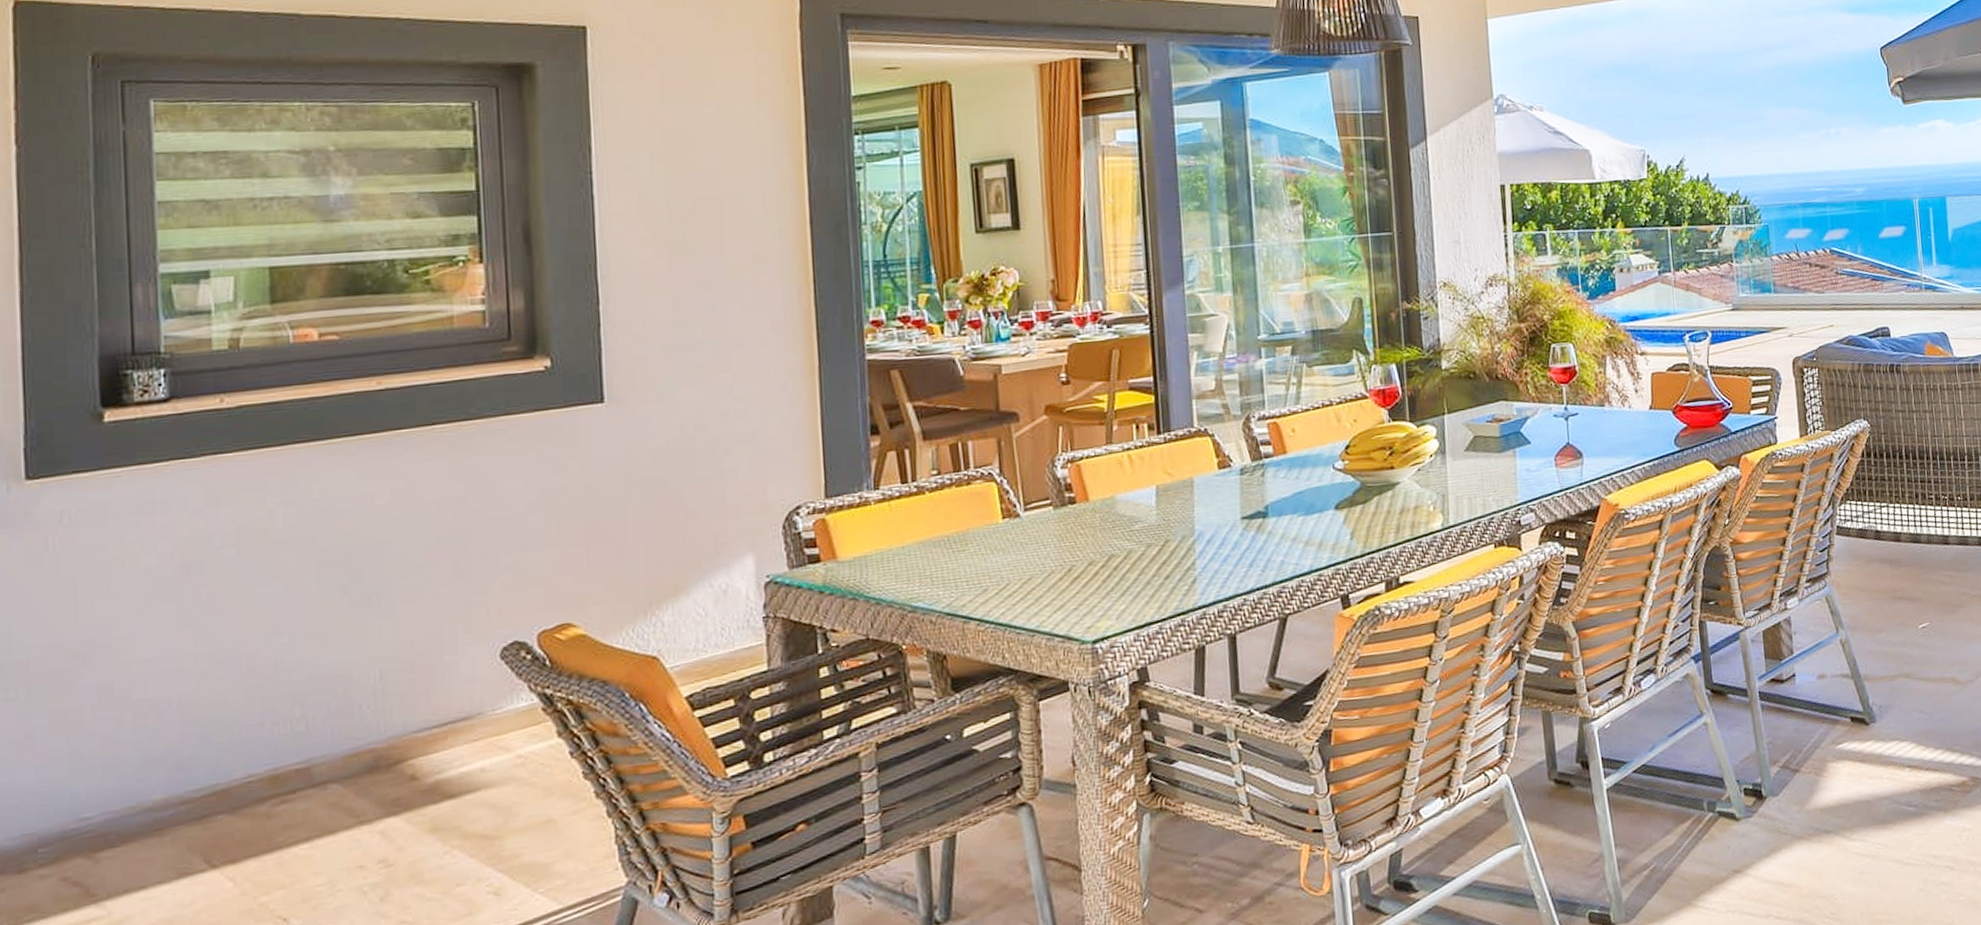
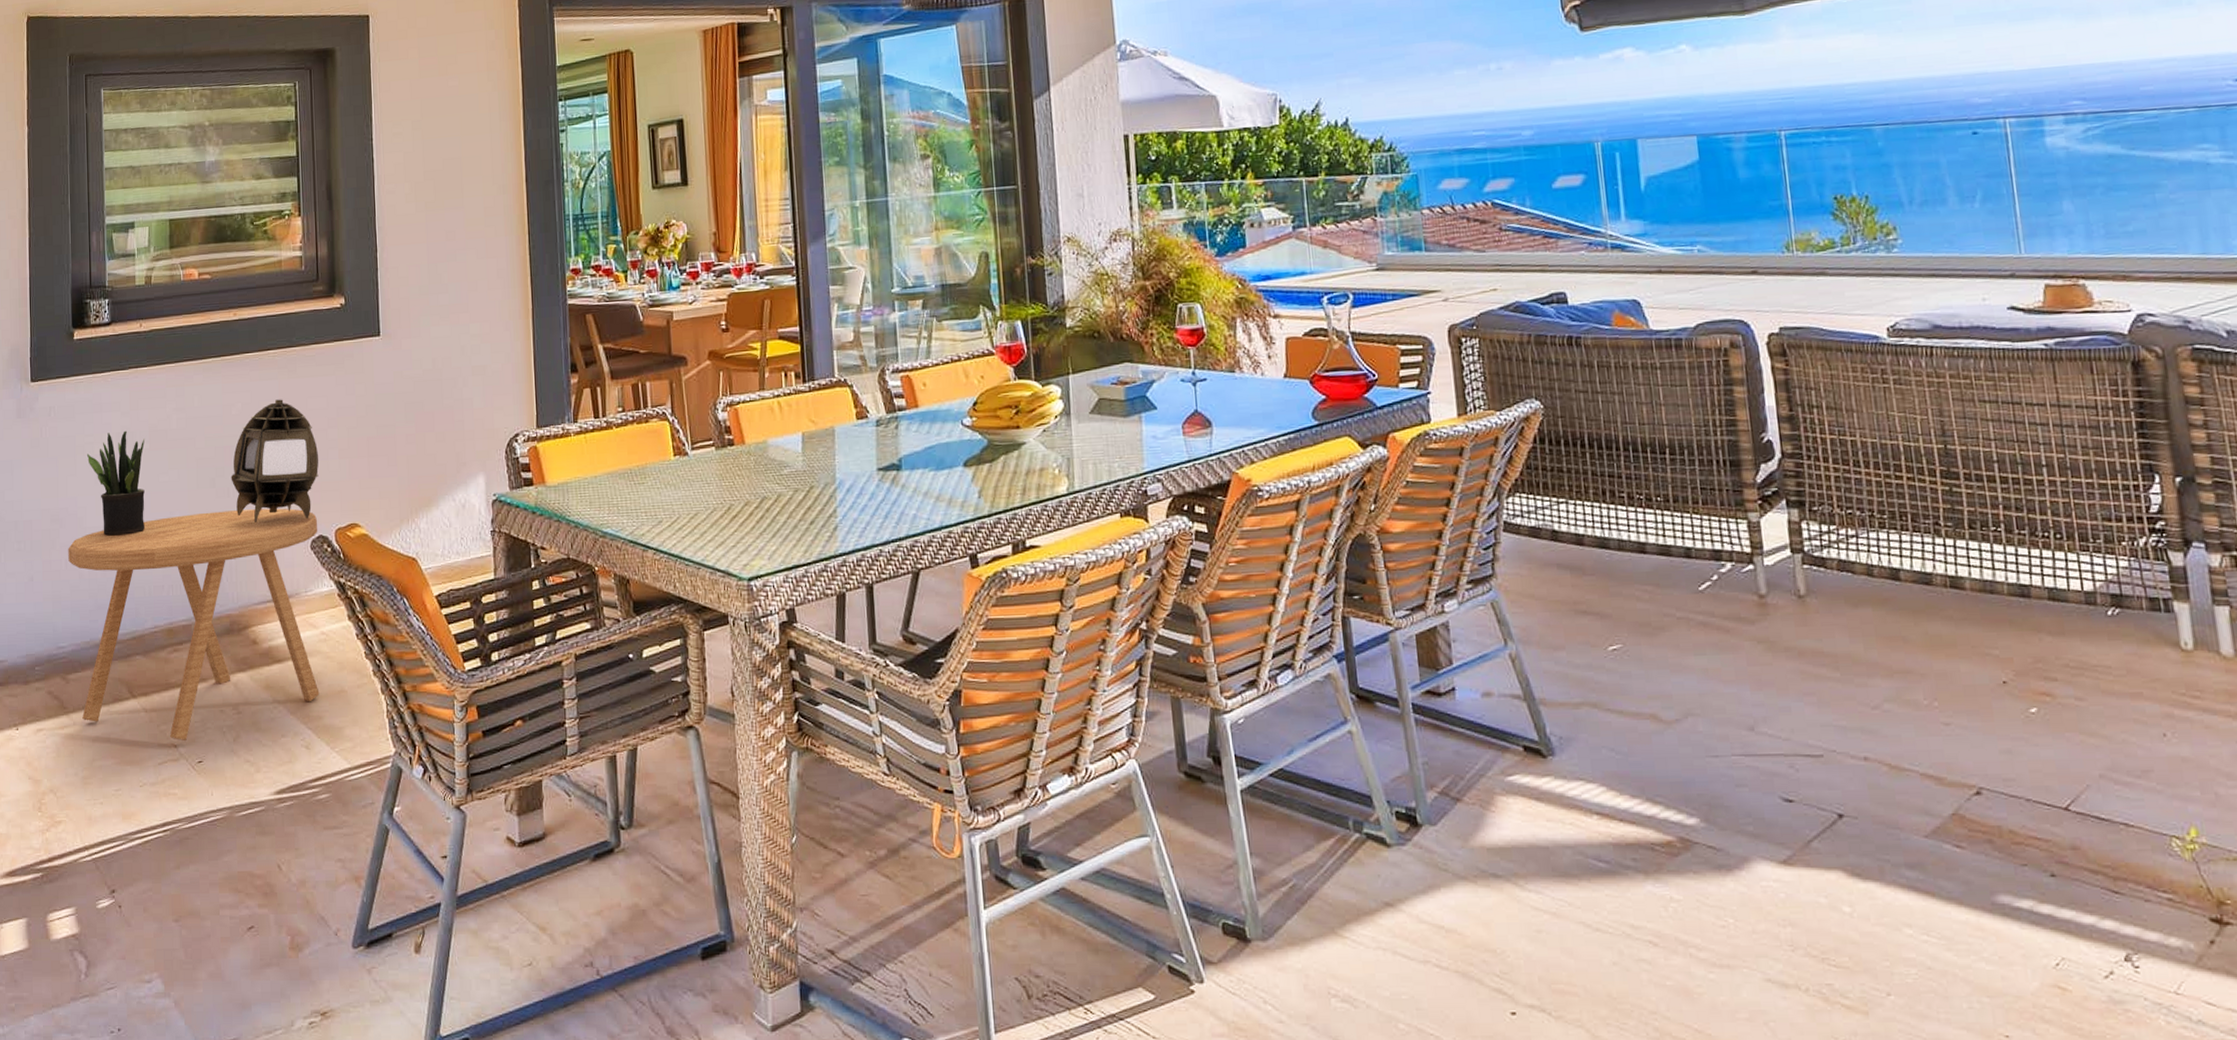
side table: none [96,612,515,912] -> present [68,508,320,741]
potted plant: none [127,534,232,670] -> present [86,430,146,536]
lantern: none [373,483,512,634] -> present [231,399,319,522]

